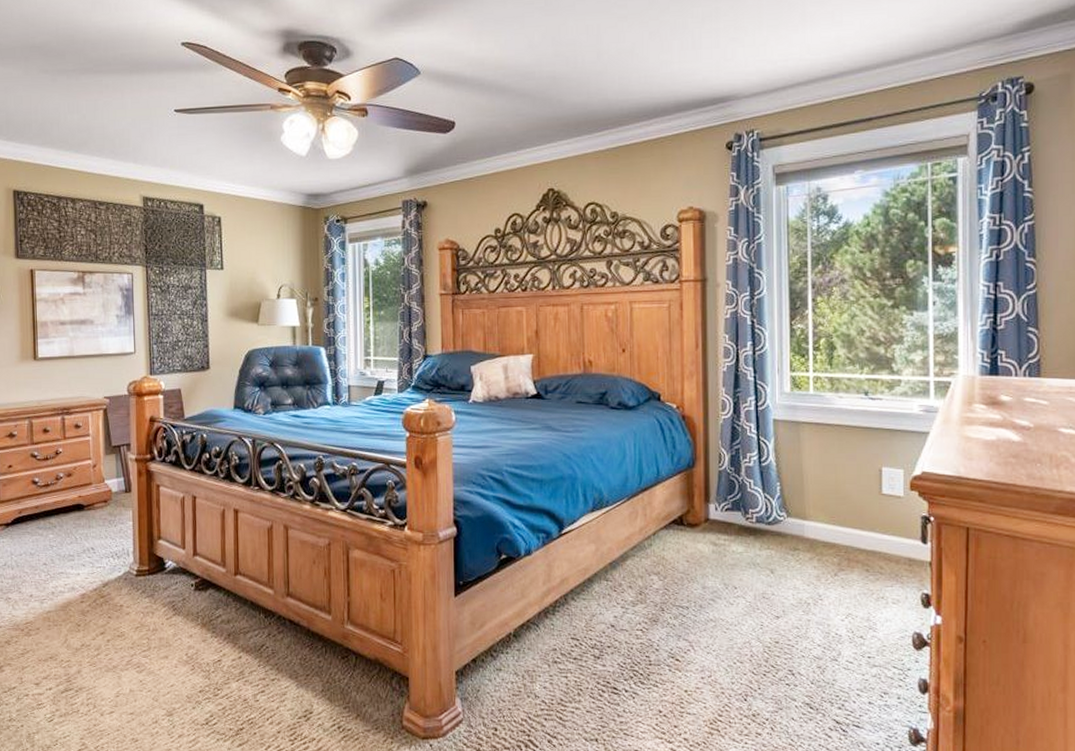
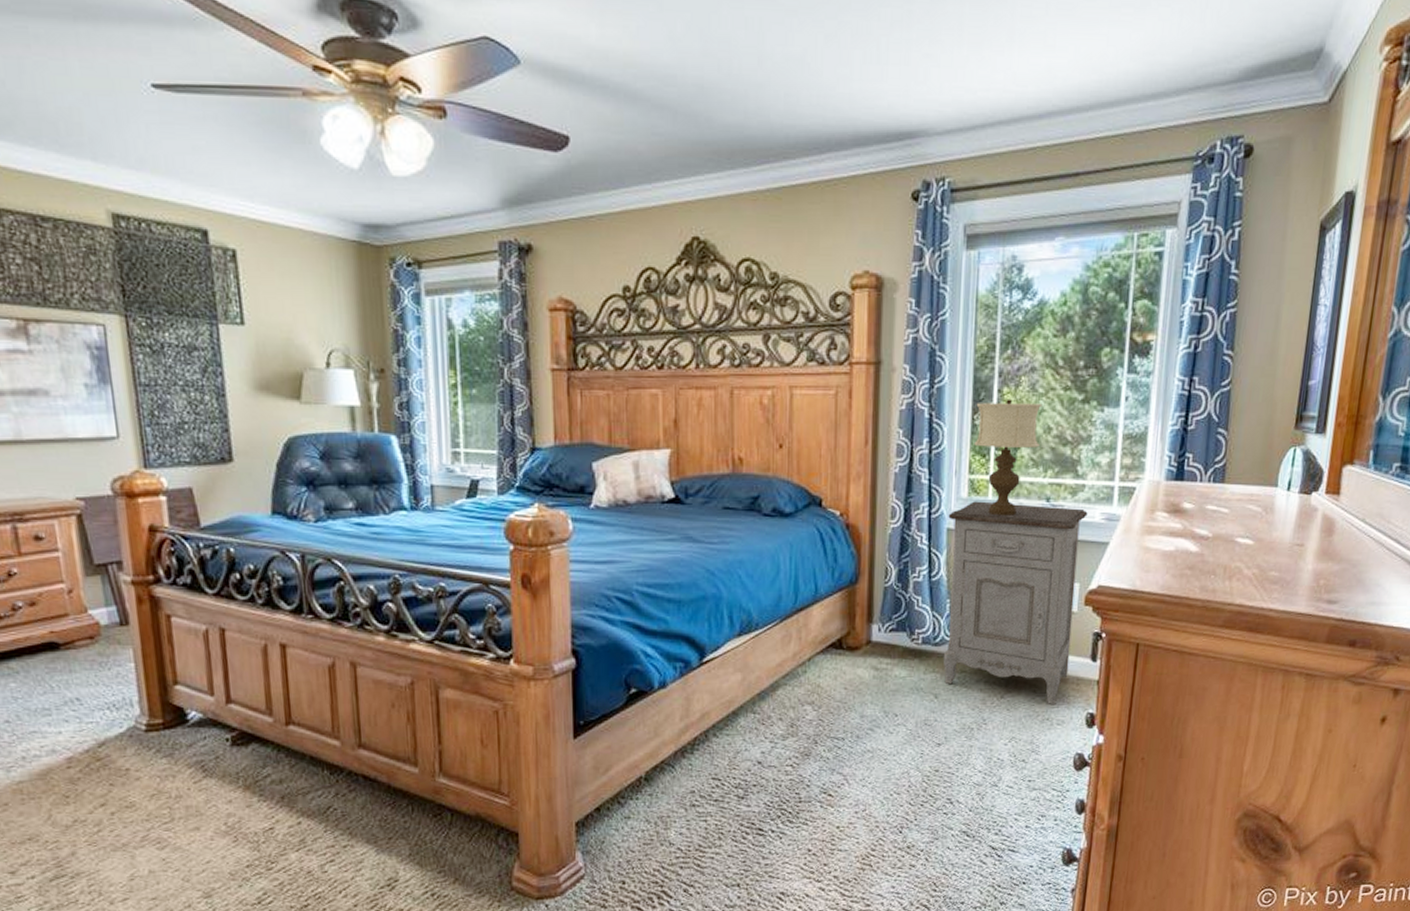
nightstand: none [774,395,906,585] -> present [943,501,1088,706]
table lamp: none [793,306,855,408] -> present [974,399,1043,516]

